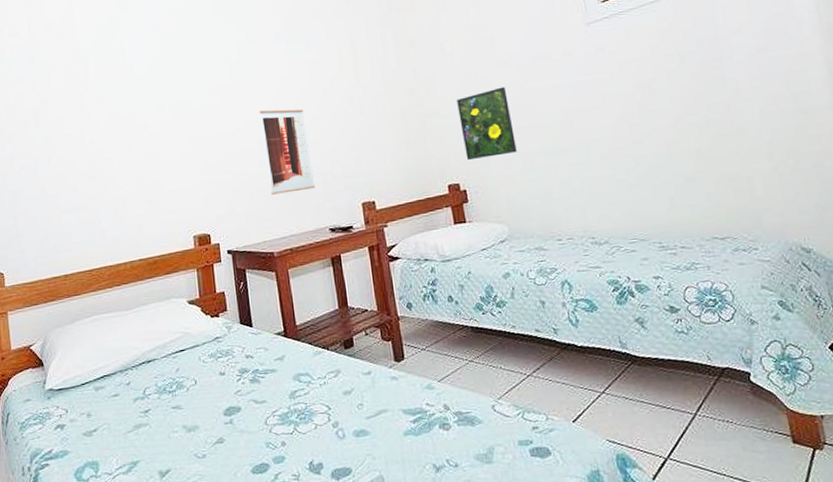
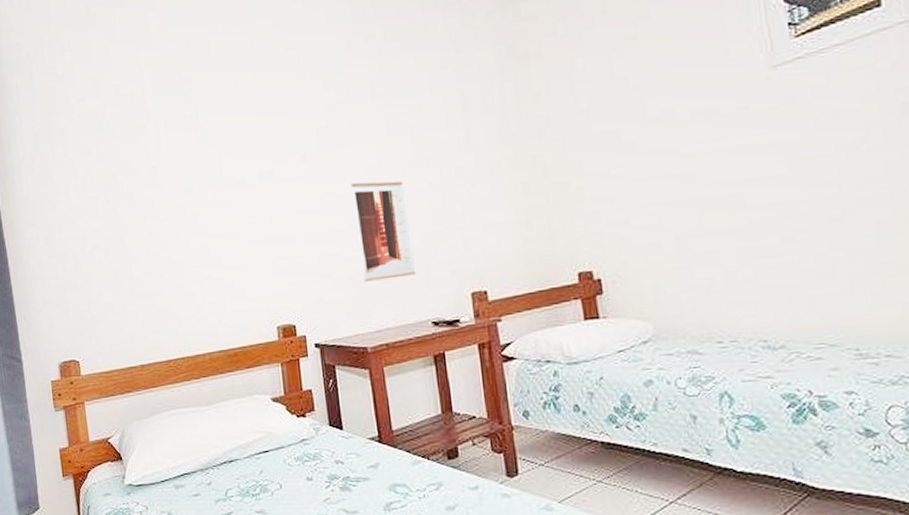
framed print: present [457,86,517,160] -> none [593,150,669,242]

